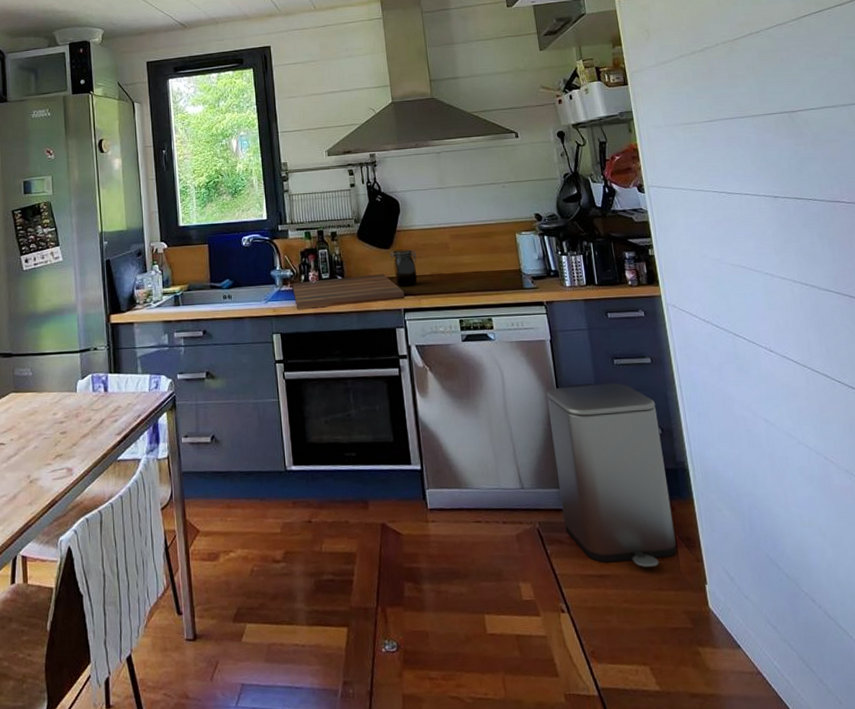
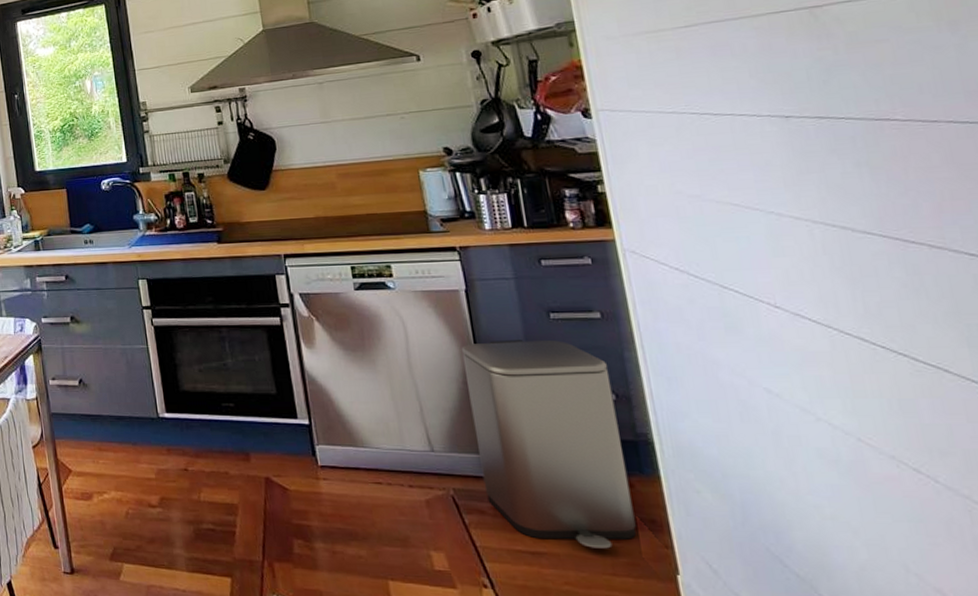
cutting board: present [292,274,405,310] -> none [157,217,285,256]
jar: present [389,249,418,287] -> none [265,190,300,231]

